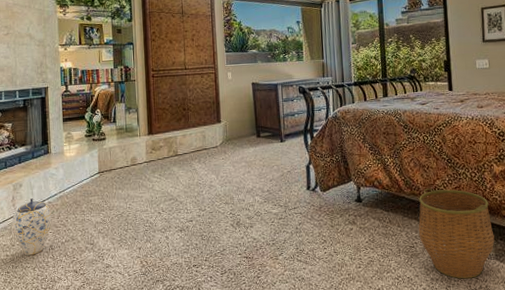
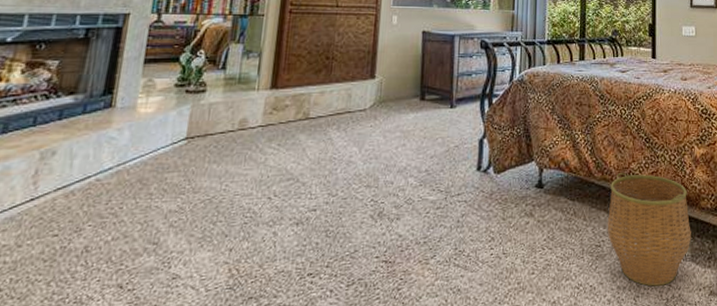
decorative urn: present [11,198,52,256] -> none [24,173,98,263]

